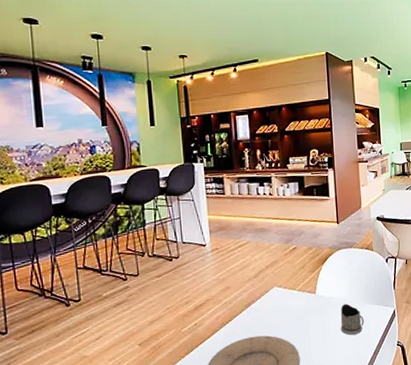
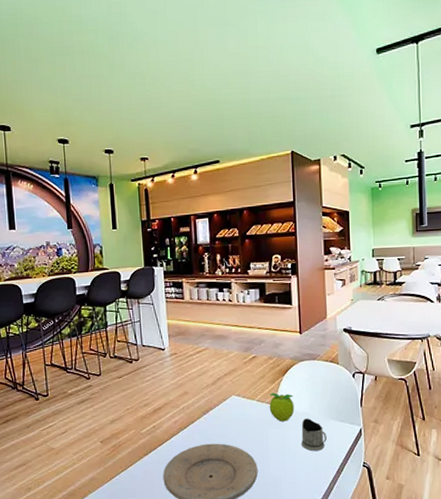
fruit: none [309,281,334,309] -> present [269,392,294,422]

